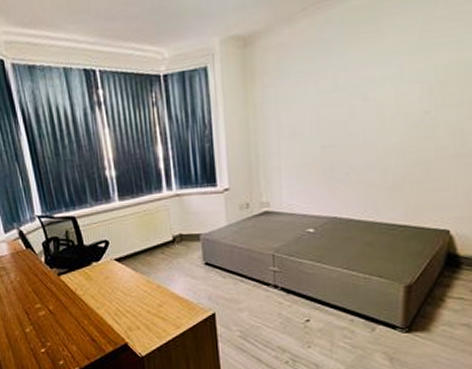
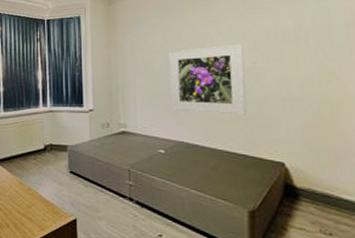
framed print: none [321,88,416,181] -> present [168,43,247,115]

